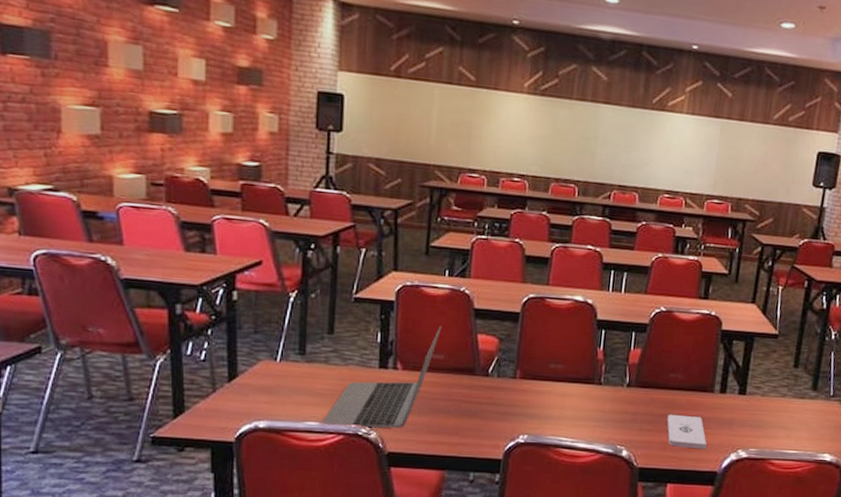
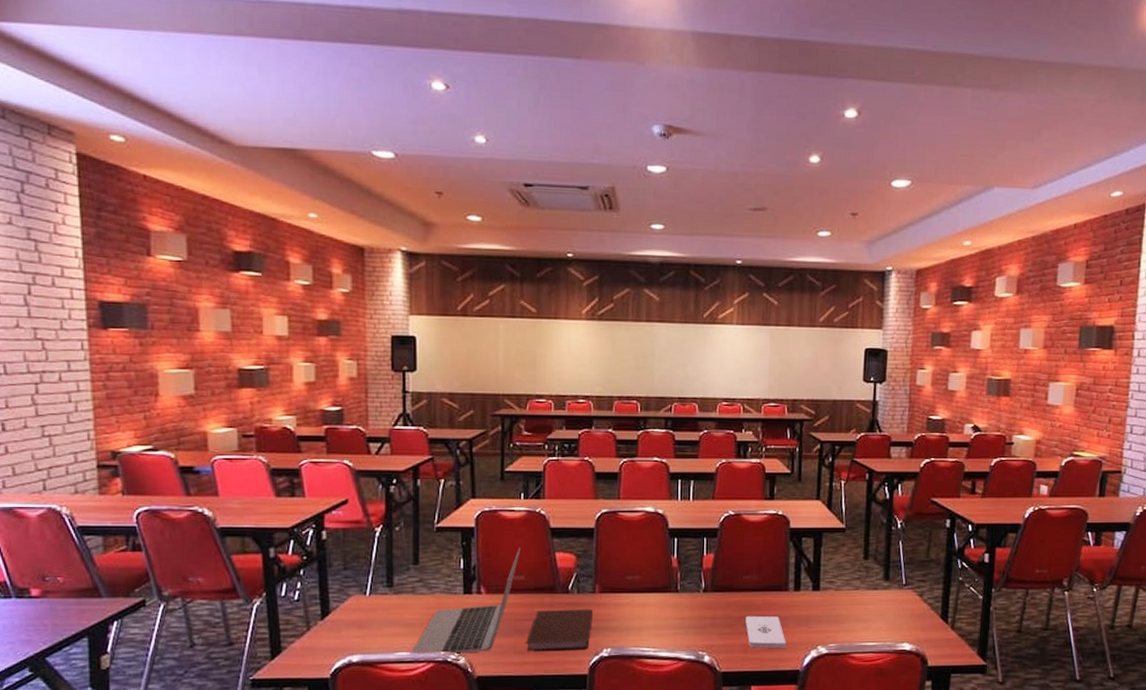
notebook: none [440,391,513,435] -> present [525,609,594,652]

